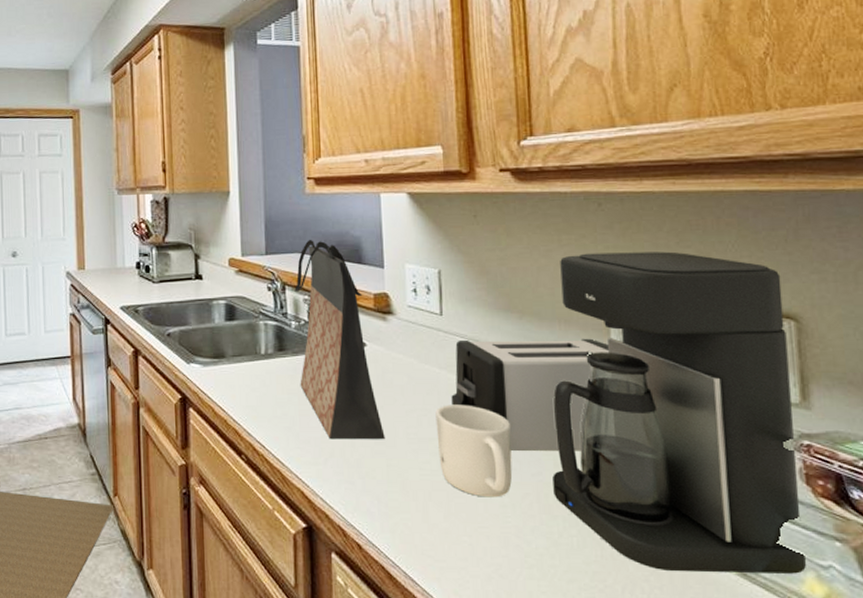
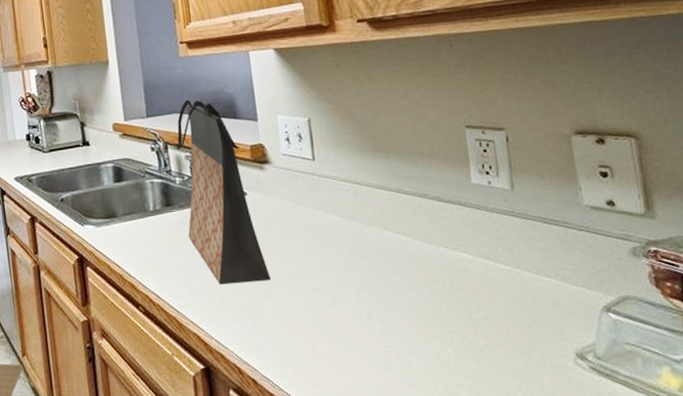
mug: present [435,404,513,498] -> none [315,241,390,326]
toaster: present [451,338,610,452] -> none [328,170,470,281]
coffee maker: present [553,251,806,574] -> none [418,84,661,378]

